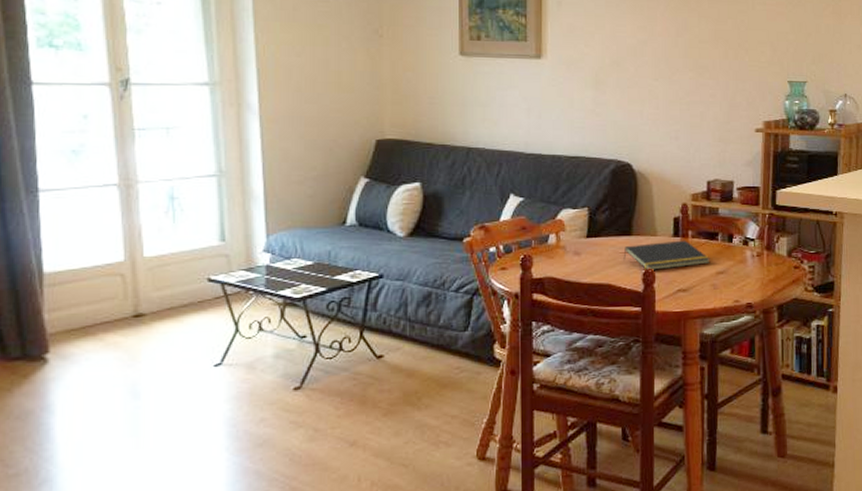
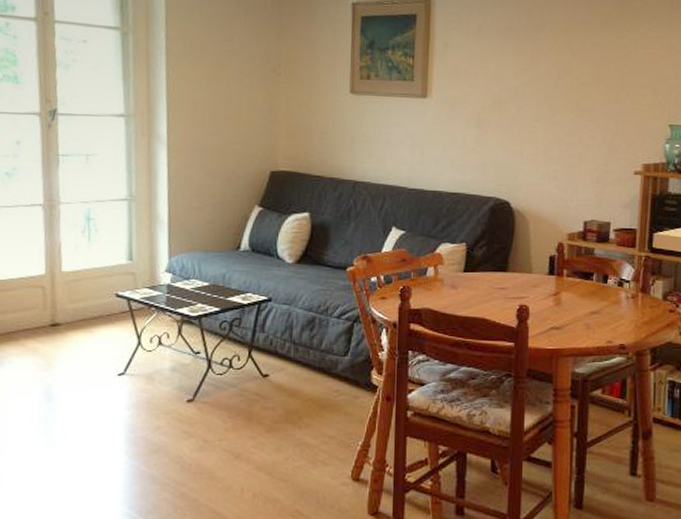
notepad: present [623,240,710,270] -> none [498,278,584,307]

